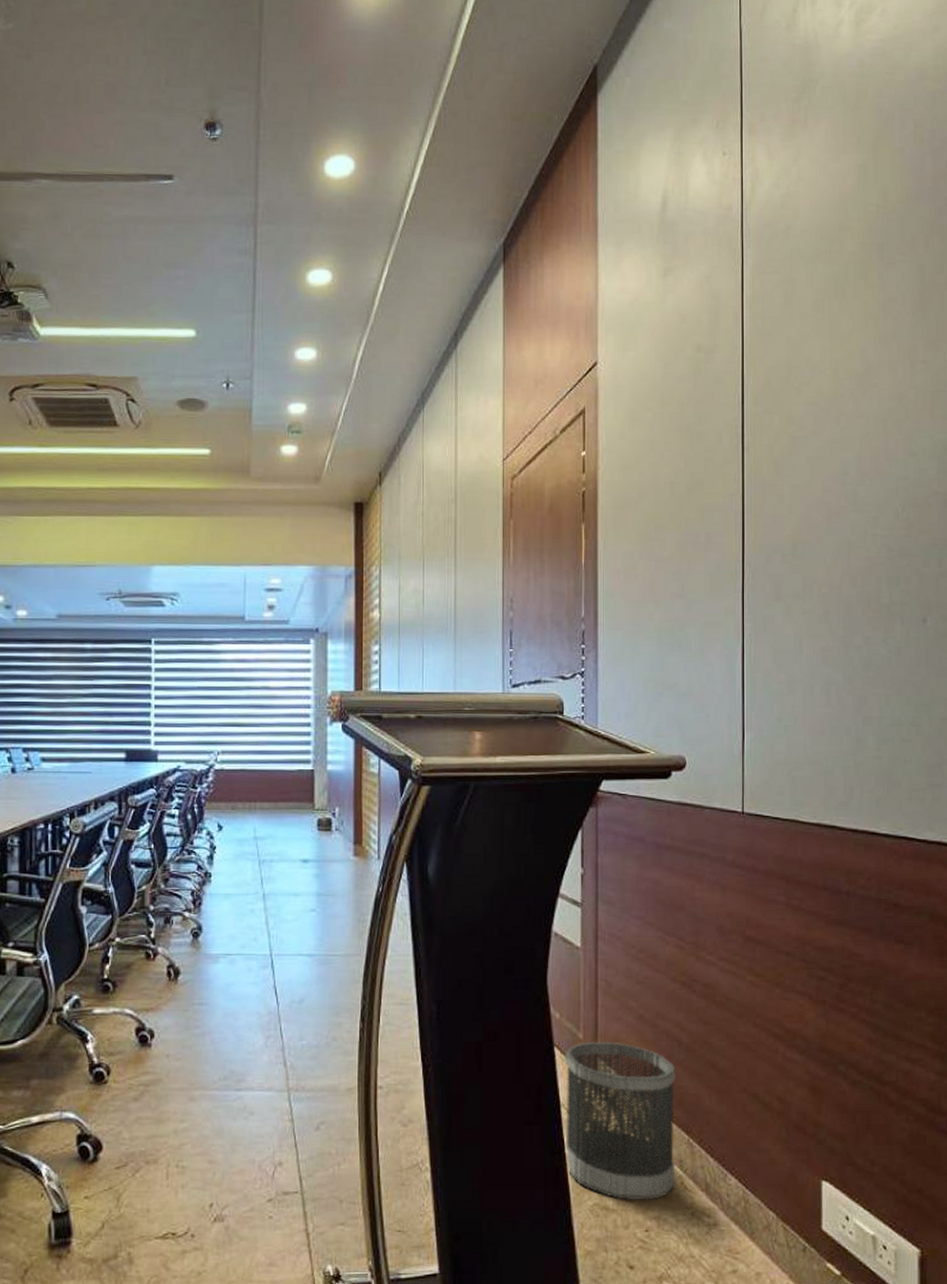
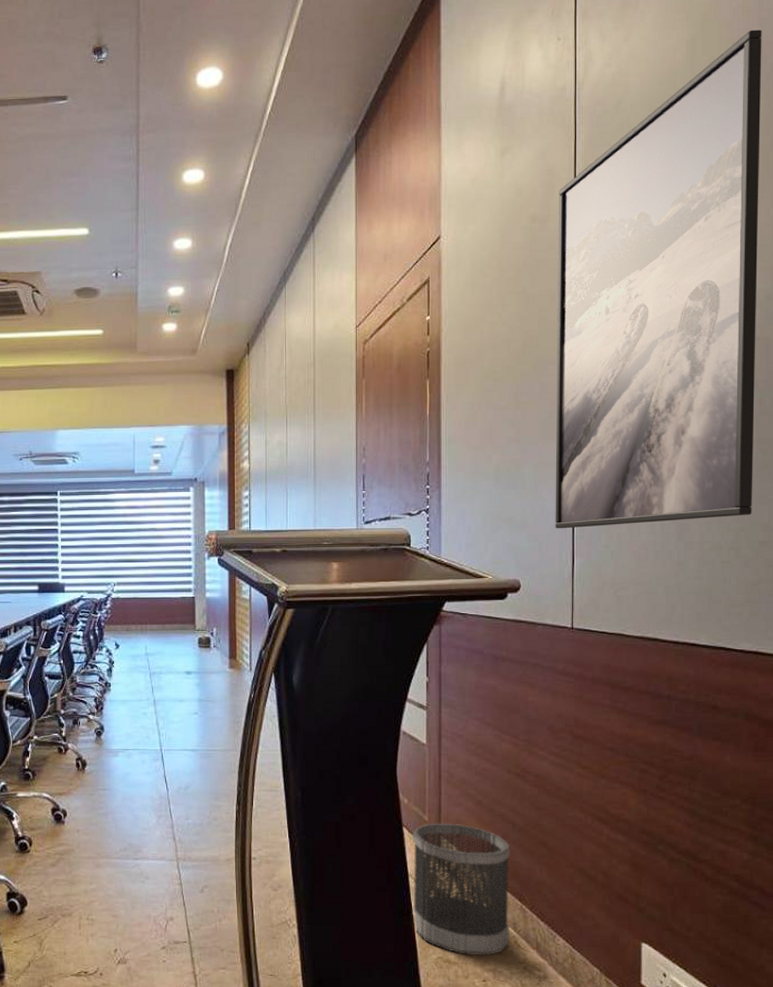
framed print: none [723,160,935,699] -> present [555,29,762,529]

